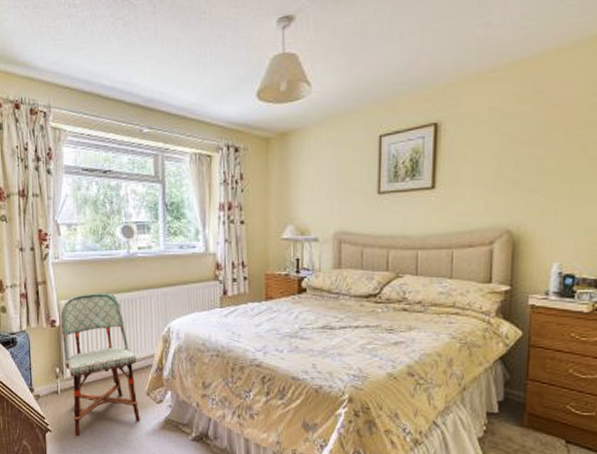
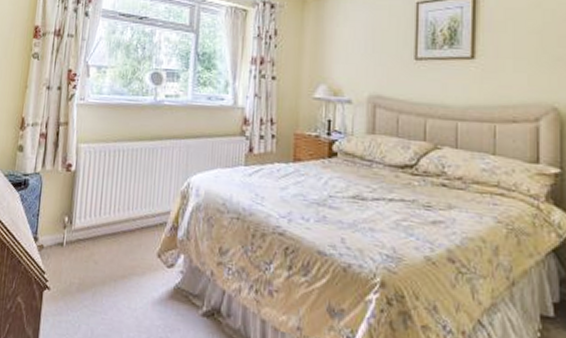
chair: present [60,292,140,436] -> none [74,138,152,298]

